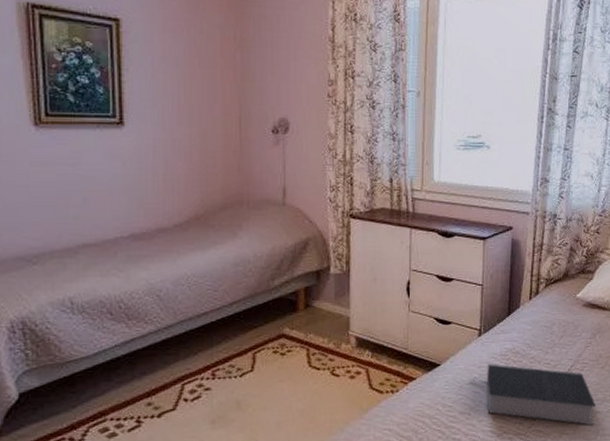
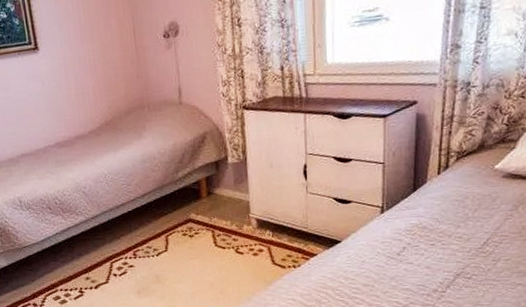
book: present [469,364,596,426] -> none [372,239,517,298]

